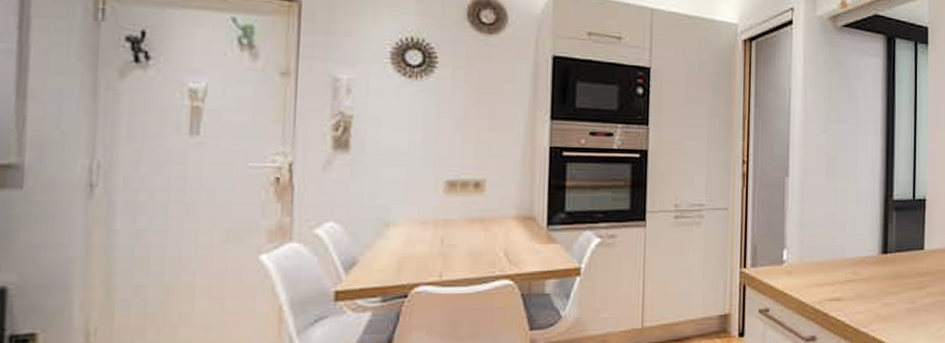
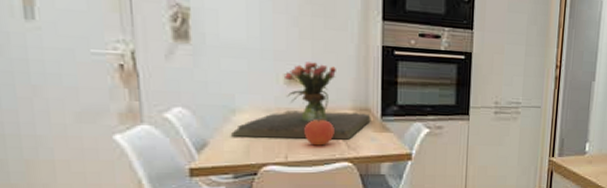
flower arrangement: none [382,167,536,253] -> present [230,62,371,140]
fruit: none [462,230,495,261] -> present [304,119,334,146]

